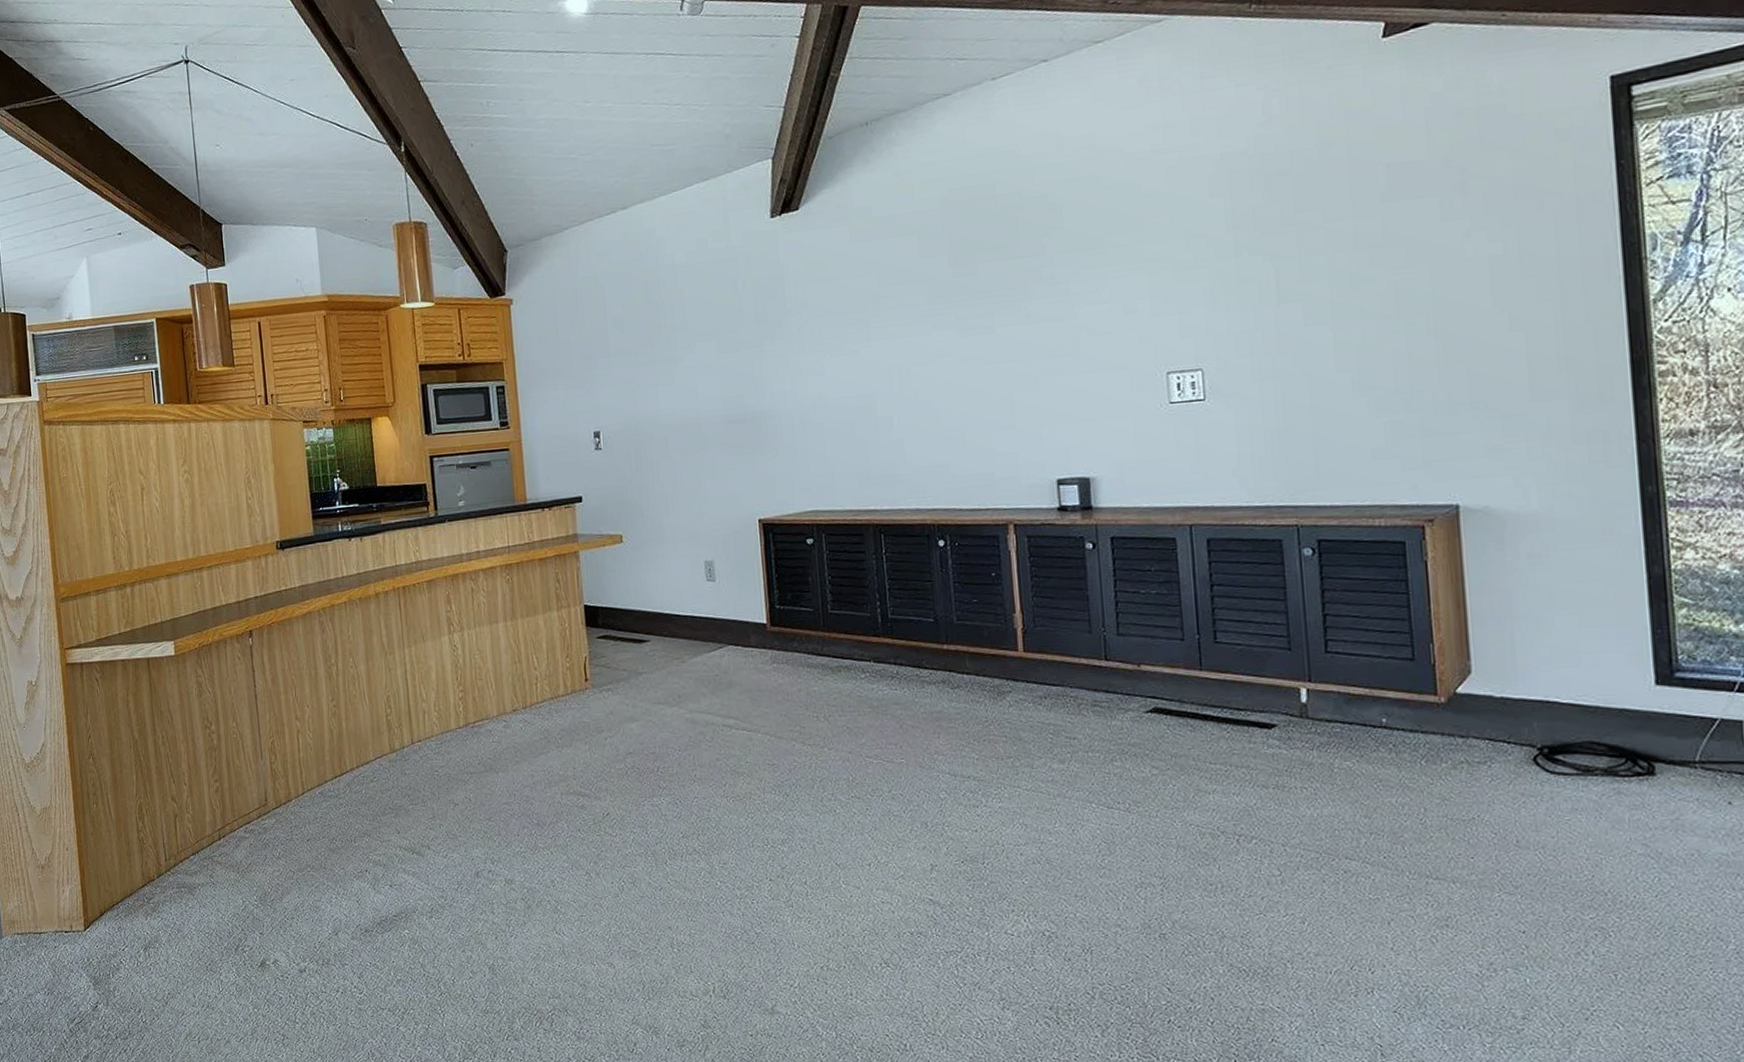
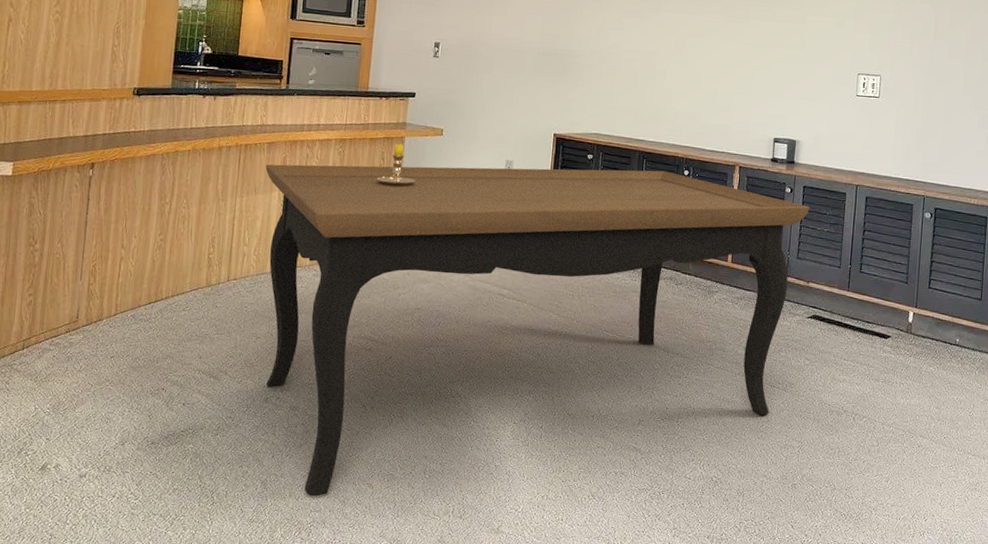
dining table: none [429,545,1125,981] -> present [265,164,810,497]
candlestick: none [554,558,602,613] -> present [376,142,417,187]

